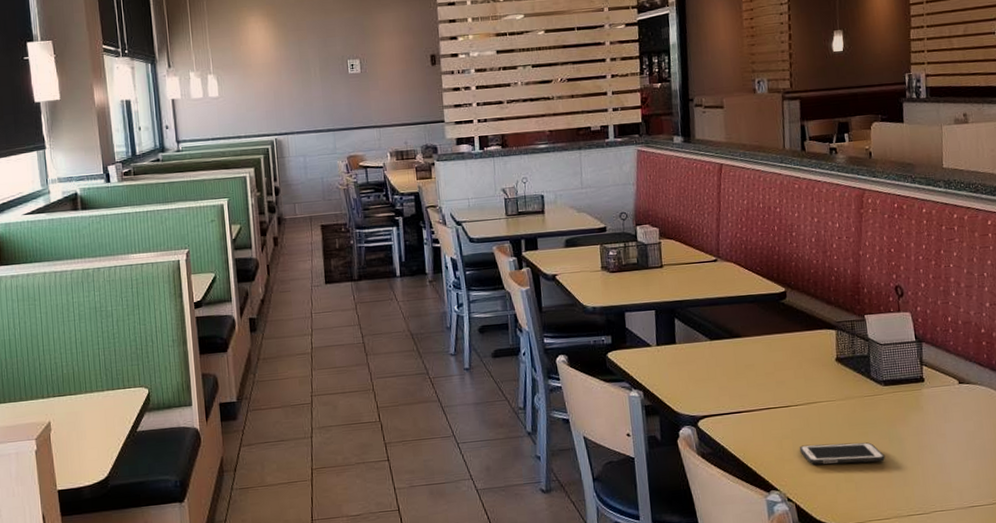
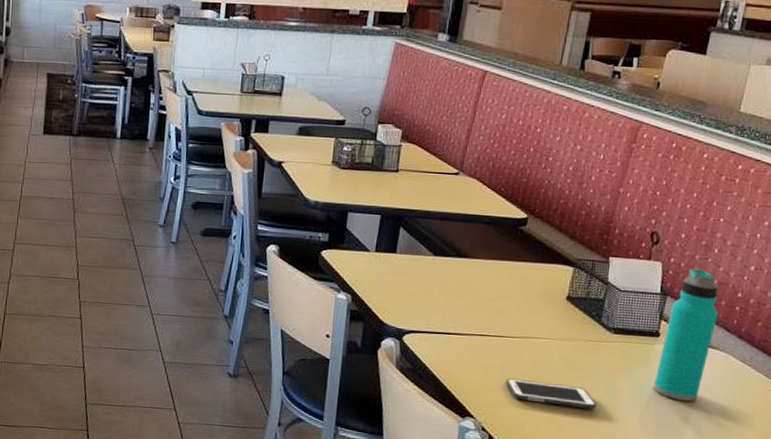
water bottle: none [928,312,971,439] -> present [653,268,719,401]

